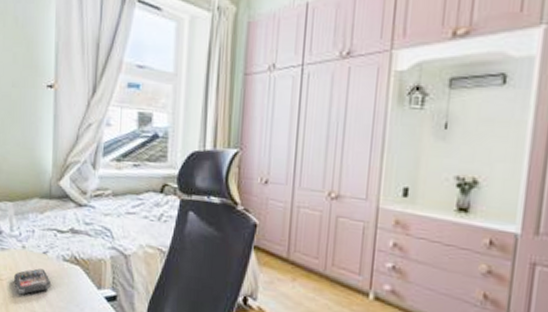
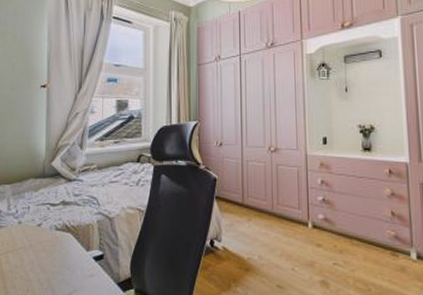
smartphone: present [13,268,52,295] -> none [10,240,45,265]

